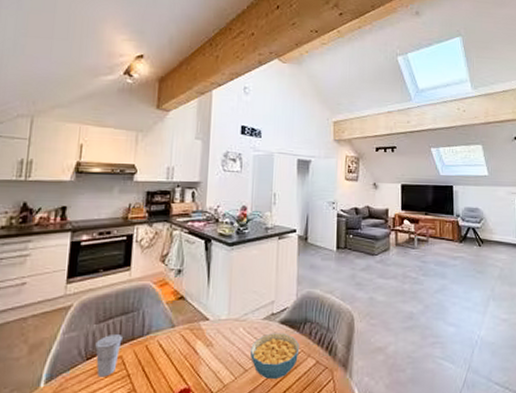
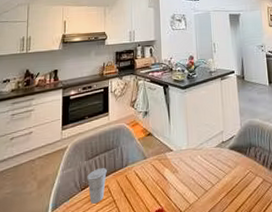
cereal bowl: present [249,333,300,379] -> none [207,157,248,197]

